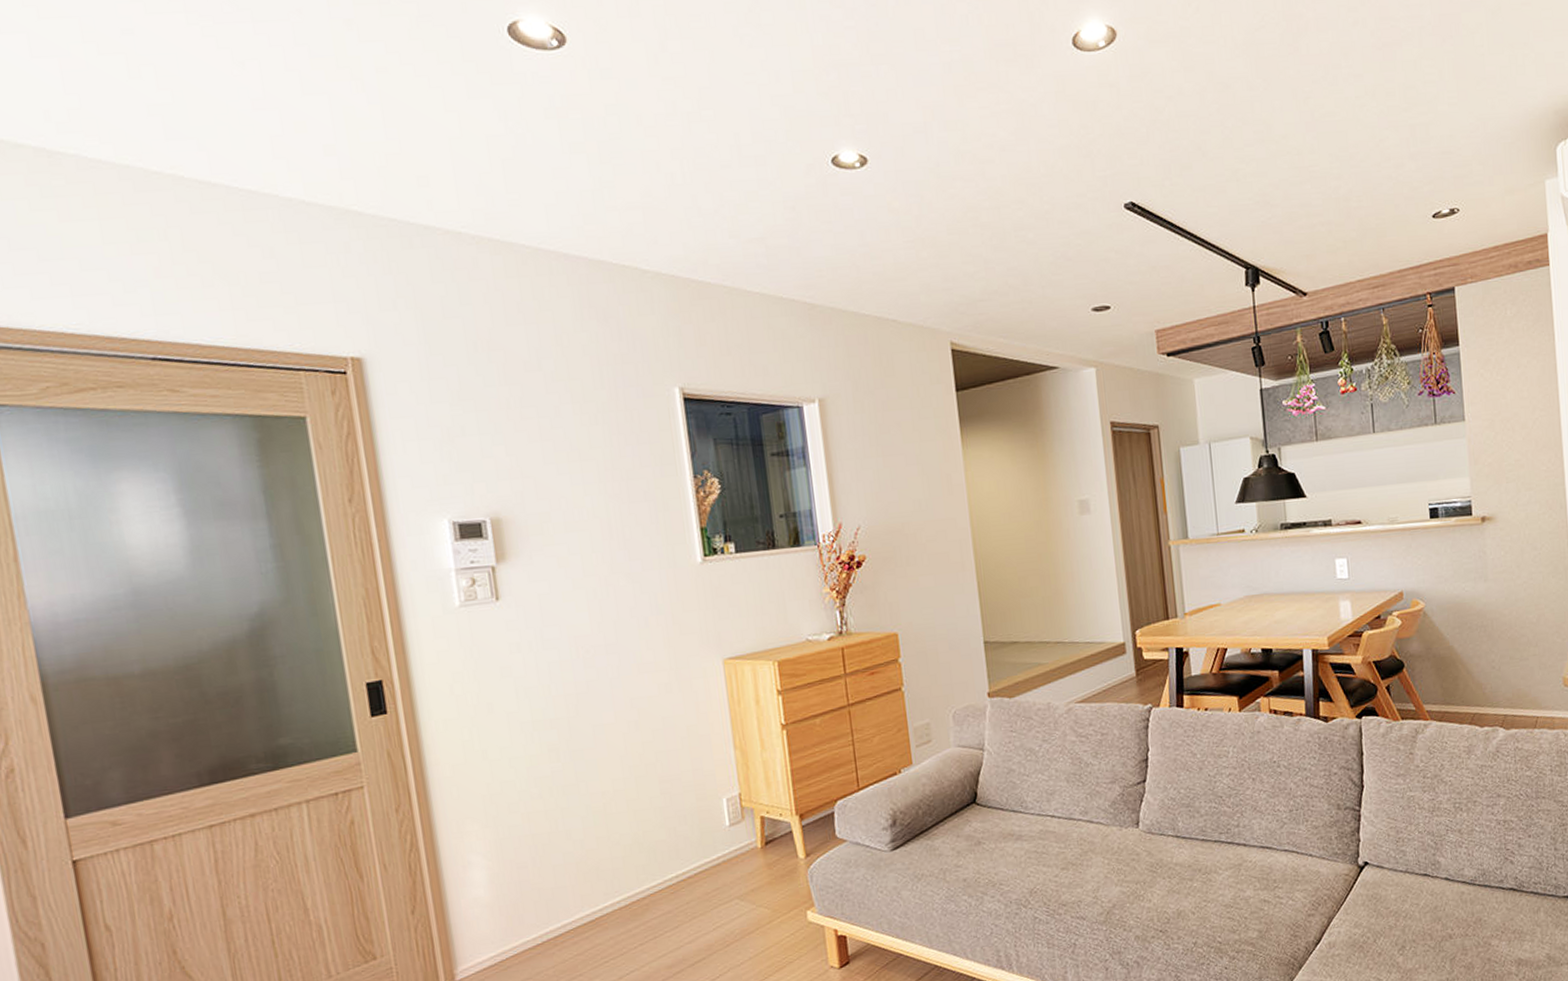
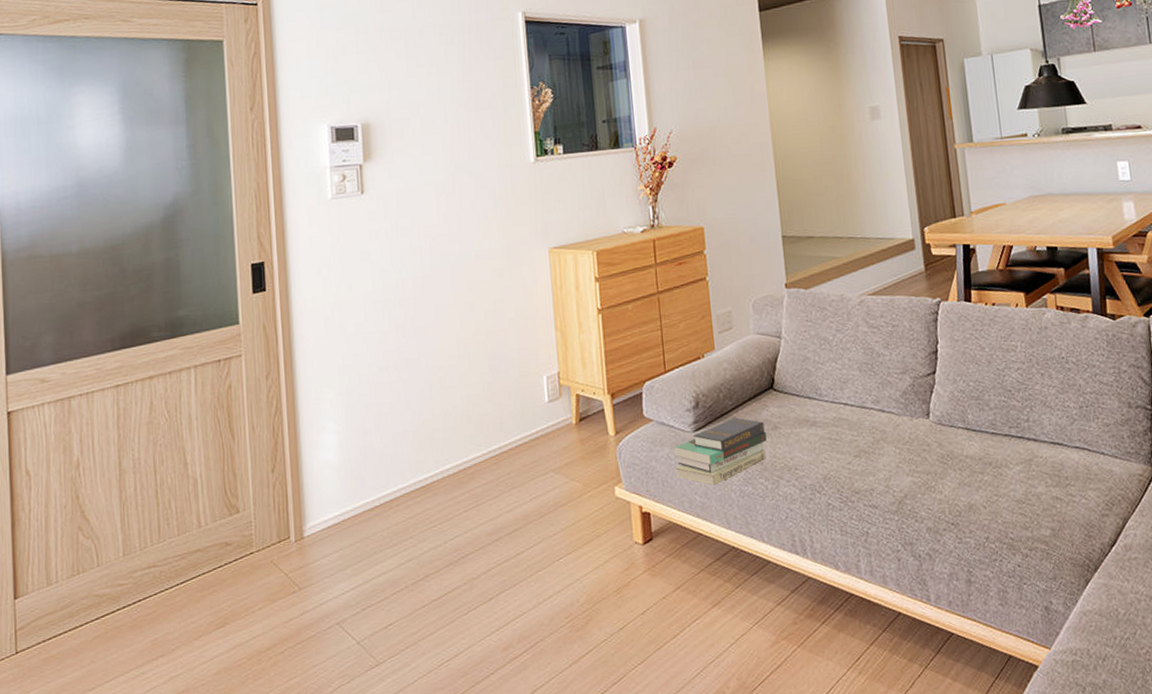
books: none [870,834,970,905] -> present [674,417,767,486]

